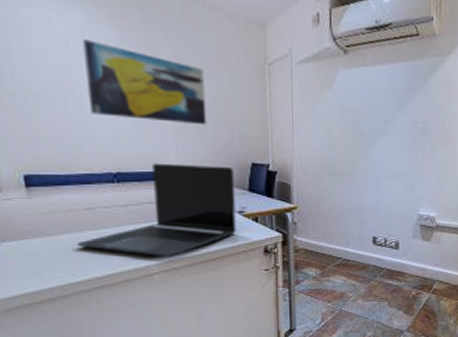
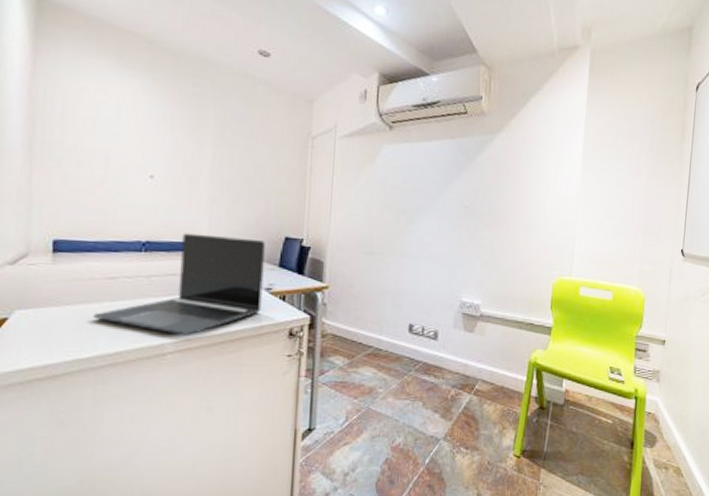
wall art: present [82,39,207,125] -> none [130,109,247,196]

